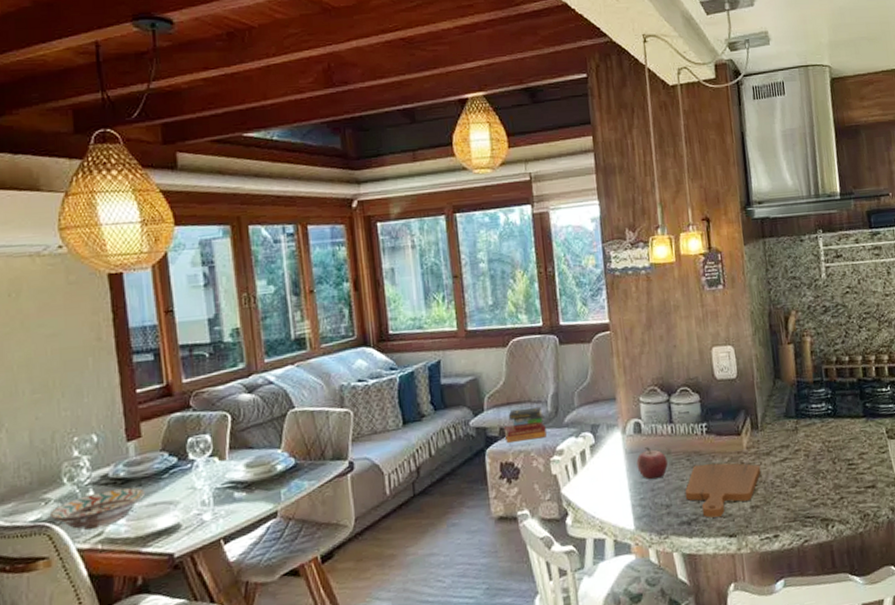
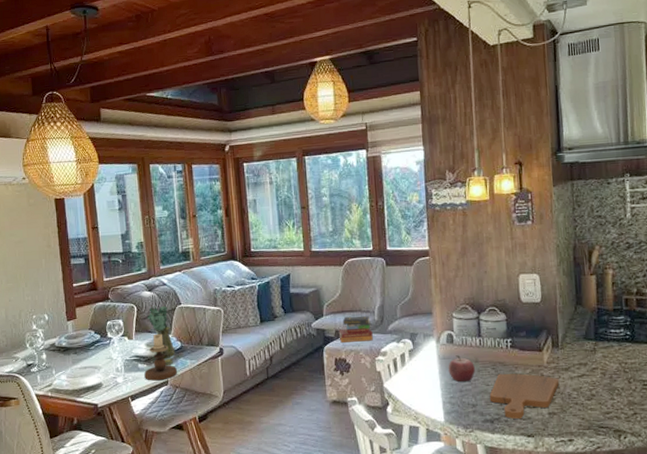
decorative bowl: present [50,487,146,530] -> none [19,354,79,381]
candlestick: none [243,448,291,514] -> present [144,333,178,381]
vase: none [245,410,288,491] -> present [146,304,176,365]

